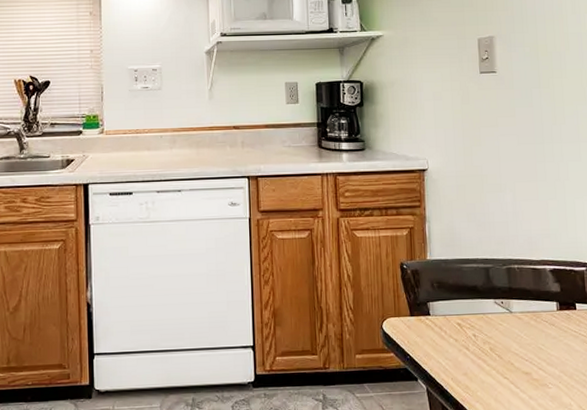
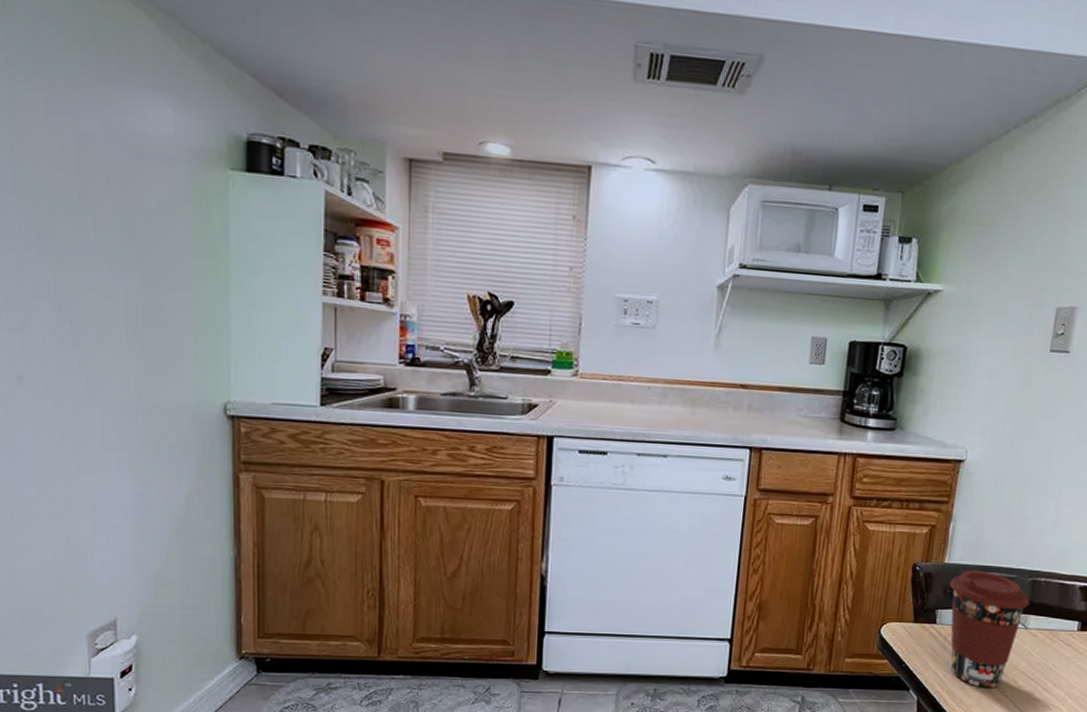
coffee cup: none [434,263,509,373] -> present [949,570,1030,689]

